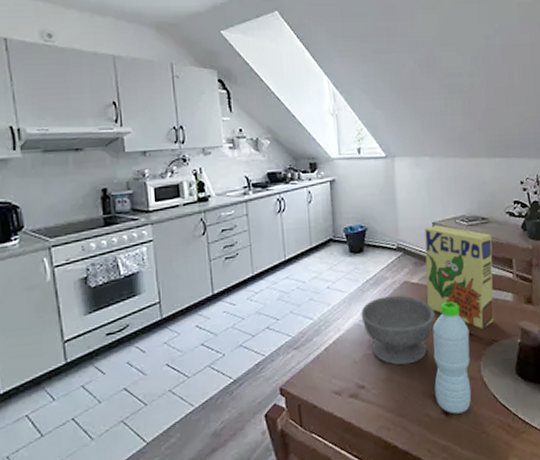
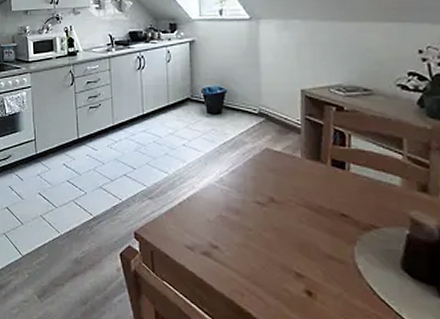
bowl: present [361,295,436,365] -> none [217,161,301,234]
cereal box: present [424,225,494,329] -> none [291,93,377,212]
water bottle: present [432,301,472,414] -> none [296,175,342,297]

